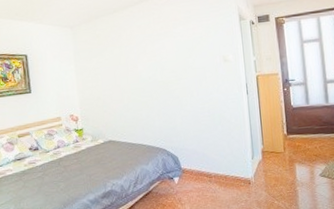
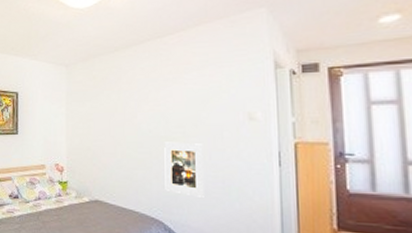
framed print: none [162,84,196,126] -> present [164,142,204,197]

